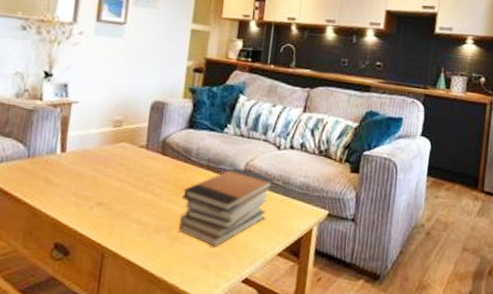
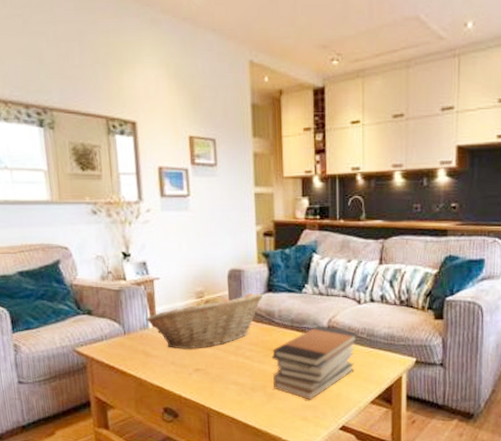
fruit basket: none [55,125,184,181] -> present [146,293,264,349]

